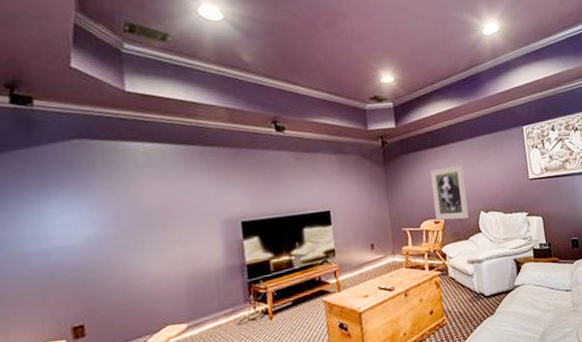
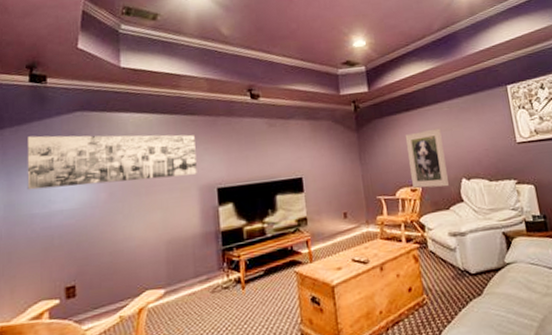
wall art: none [13,165,219,226] -> present [27,134,197,190]

